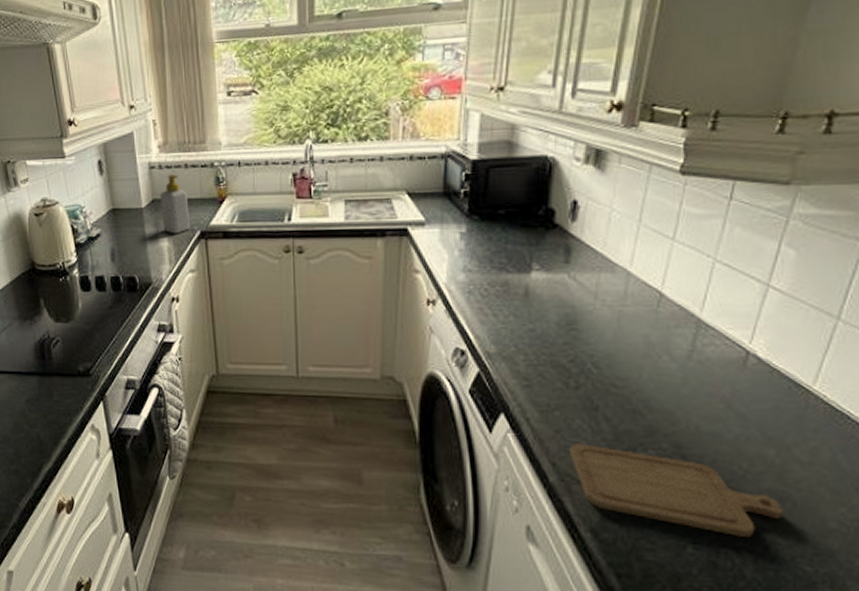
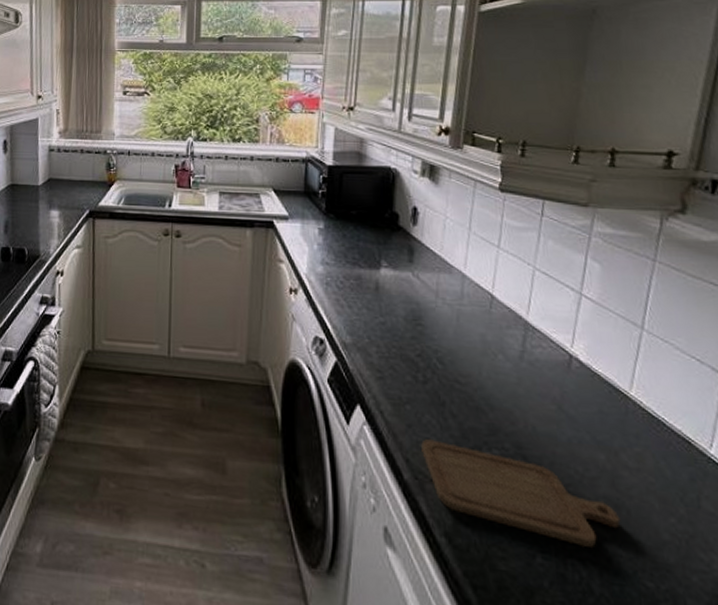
soap bottle: present [160,174,190,234] -> none [55,158,81,212]

